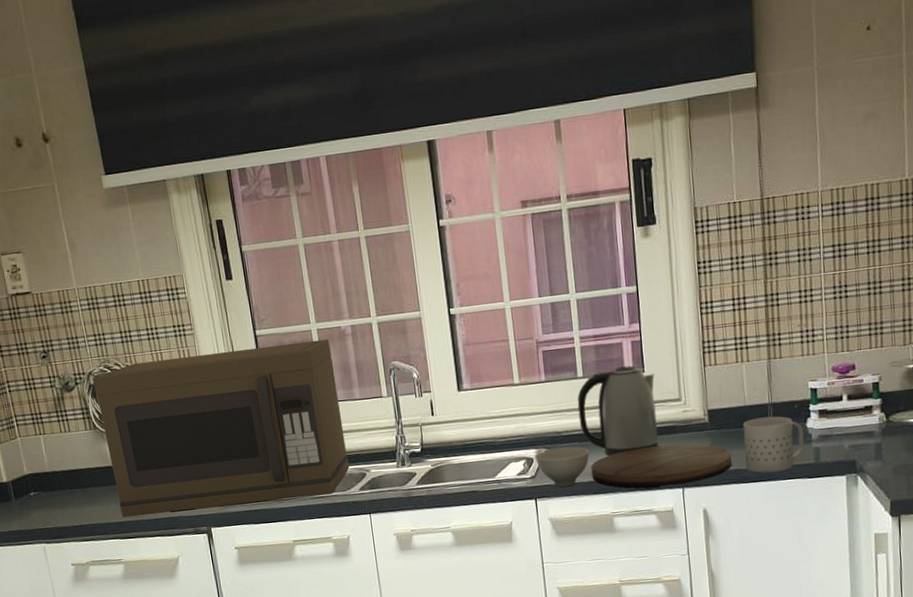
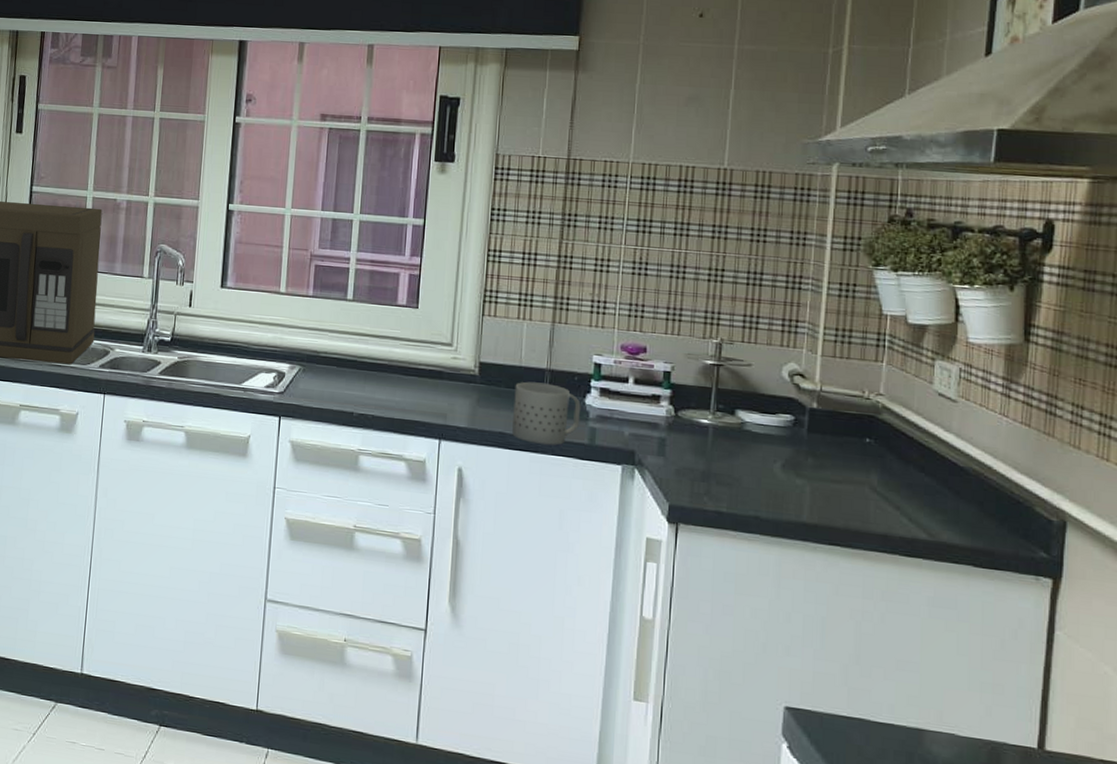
bowl: present [534,446,590,487] -> none [286,367,347,411]
kettle: present [577,365,659,456] -> none [340,296,429,390]
cutting board: present [591,444,732,488] -> none [344,386,499,437]

